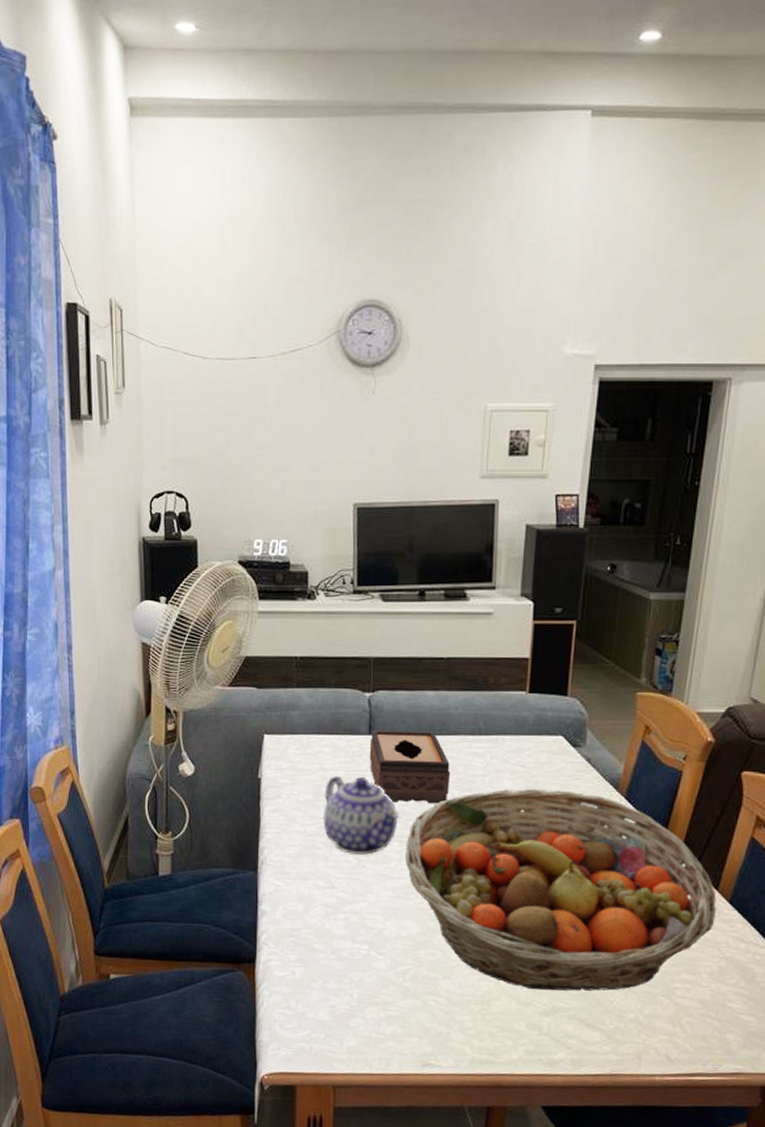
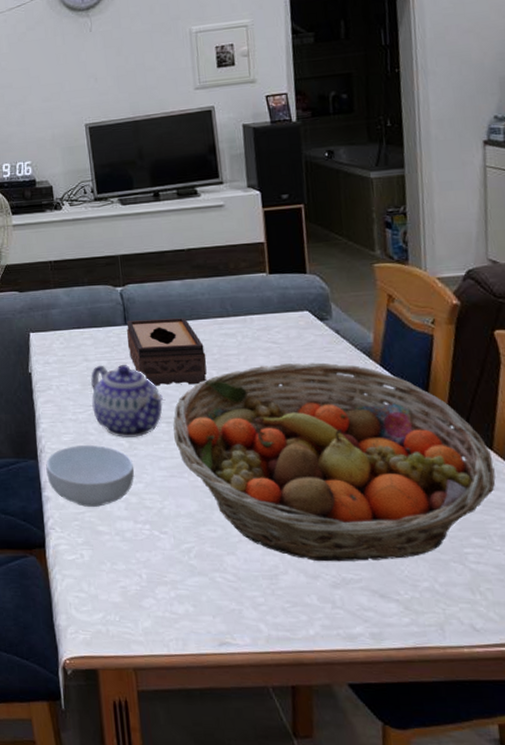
cereal bowl: none [265,859,360,924] -> present [46,445,135,507]

